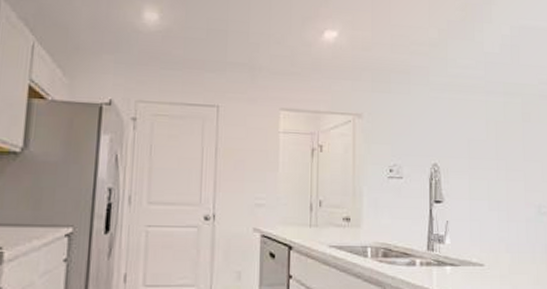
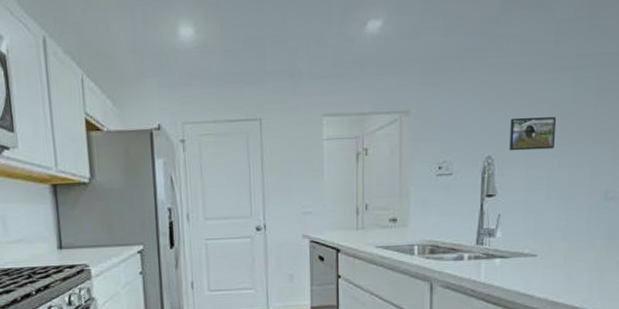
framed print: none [452,130,492,163] -> present [509,116,556,151]

